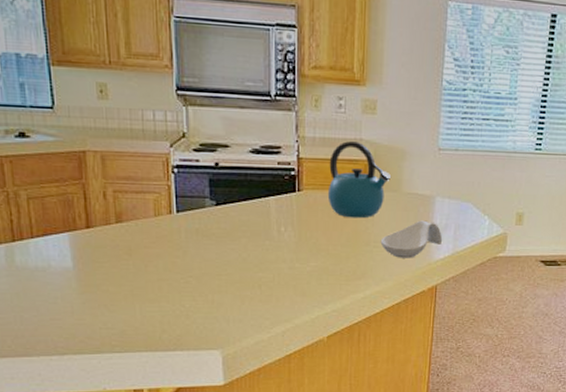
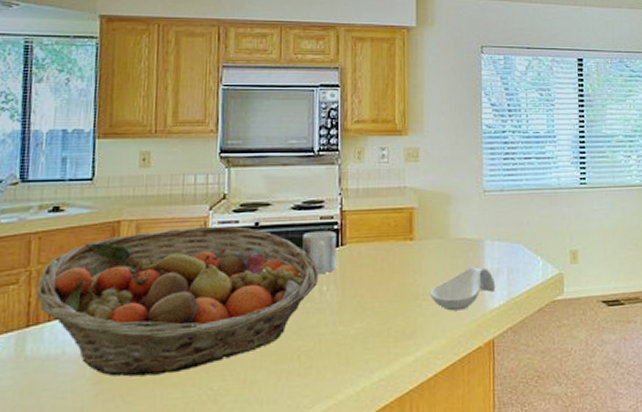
fruit basket: none [16,162,277,291] -> present [36,225,319,377]
mug: none [261,175,293,215] -> present [303,230,336,273]
kettle: present [327,141,392,219] -> none [372,190,438,270]

